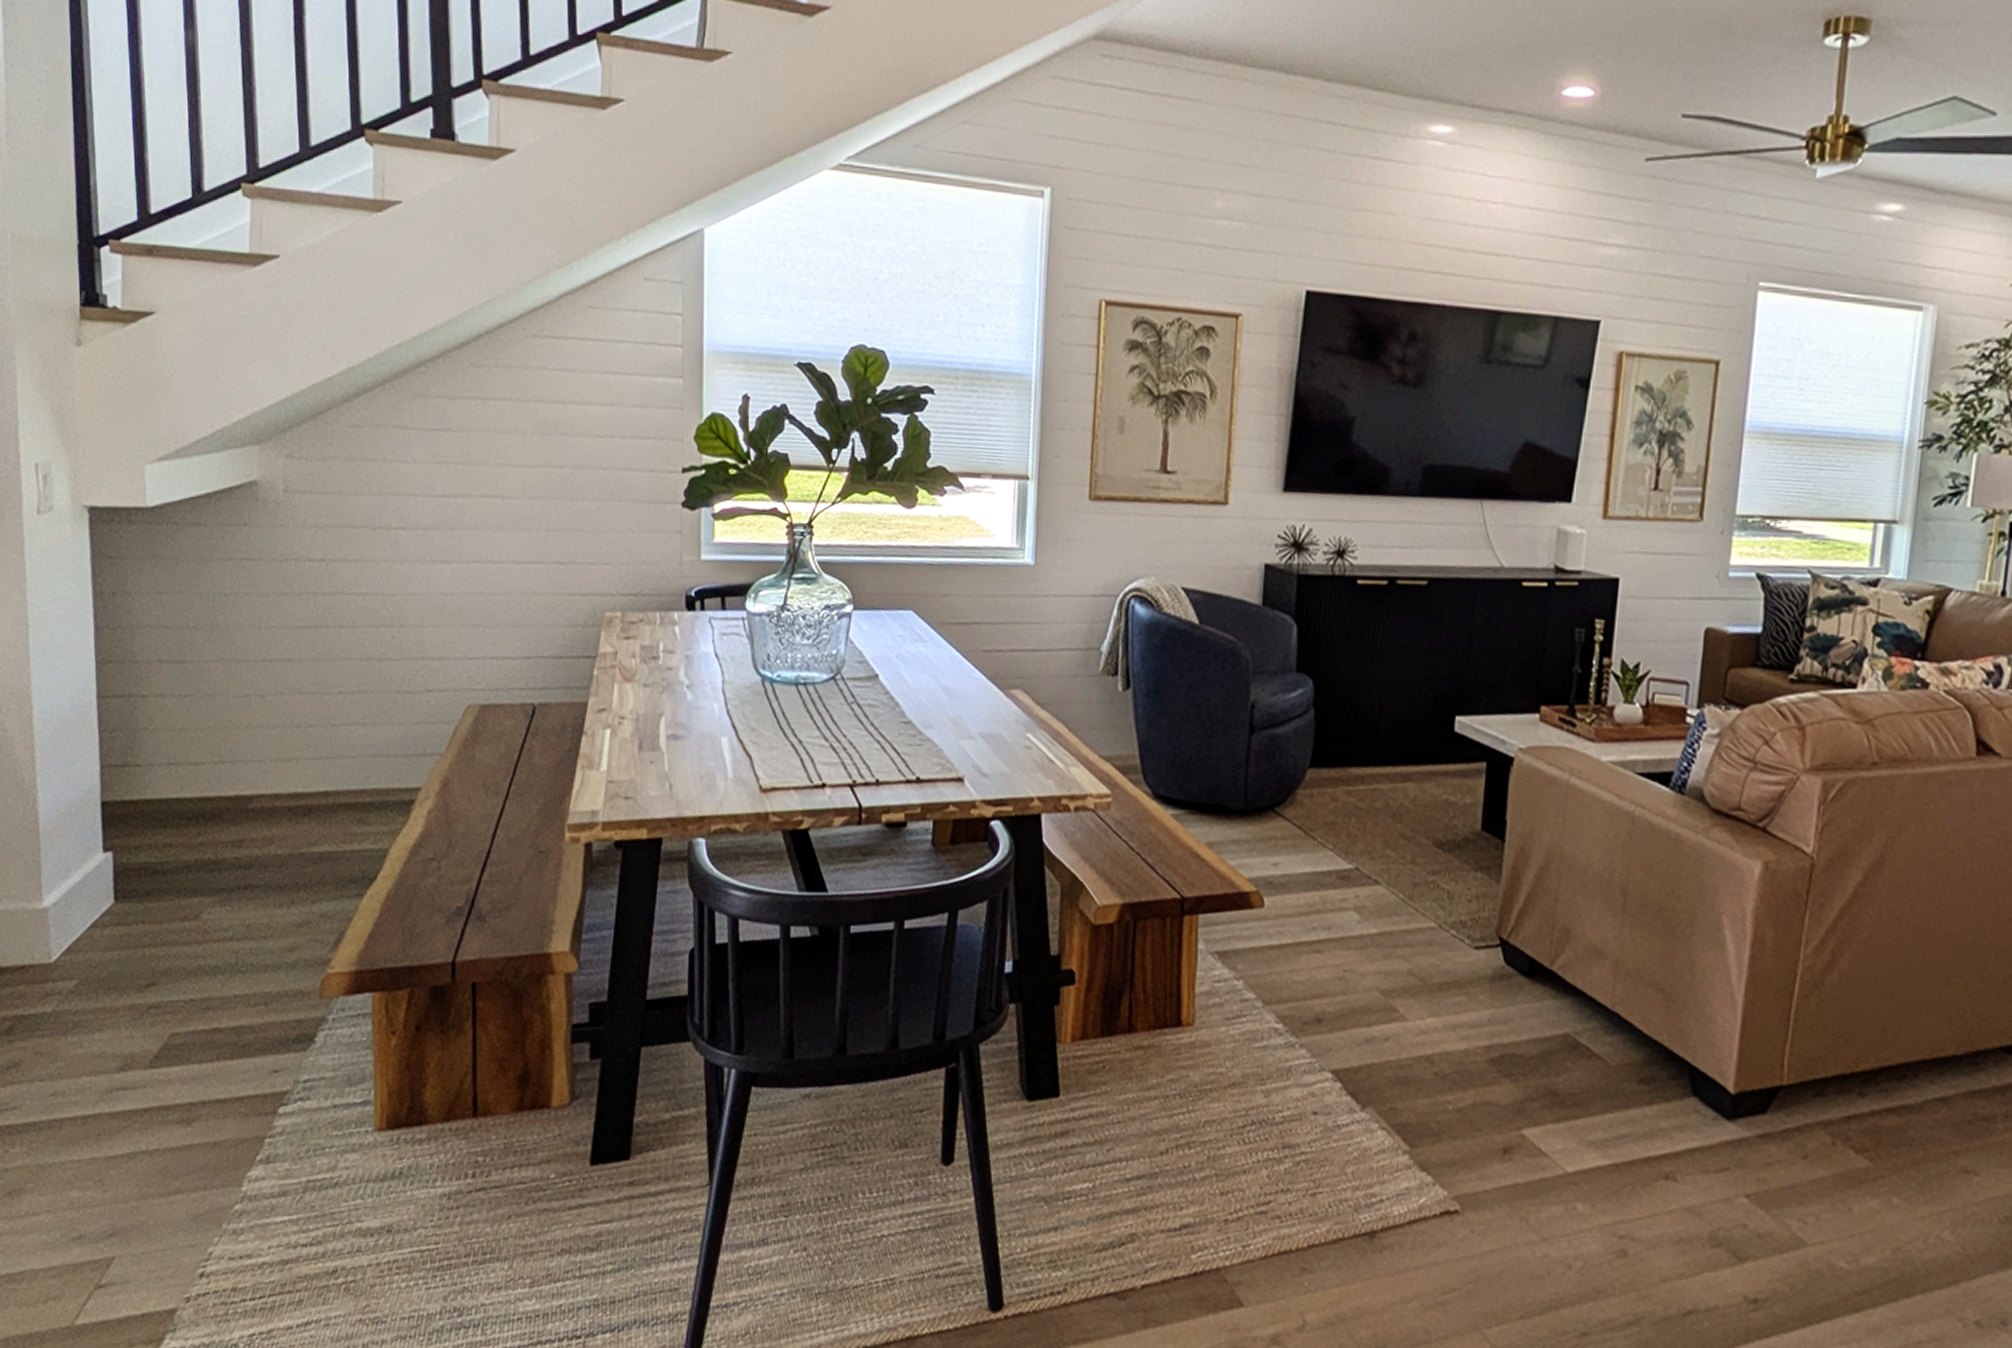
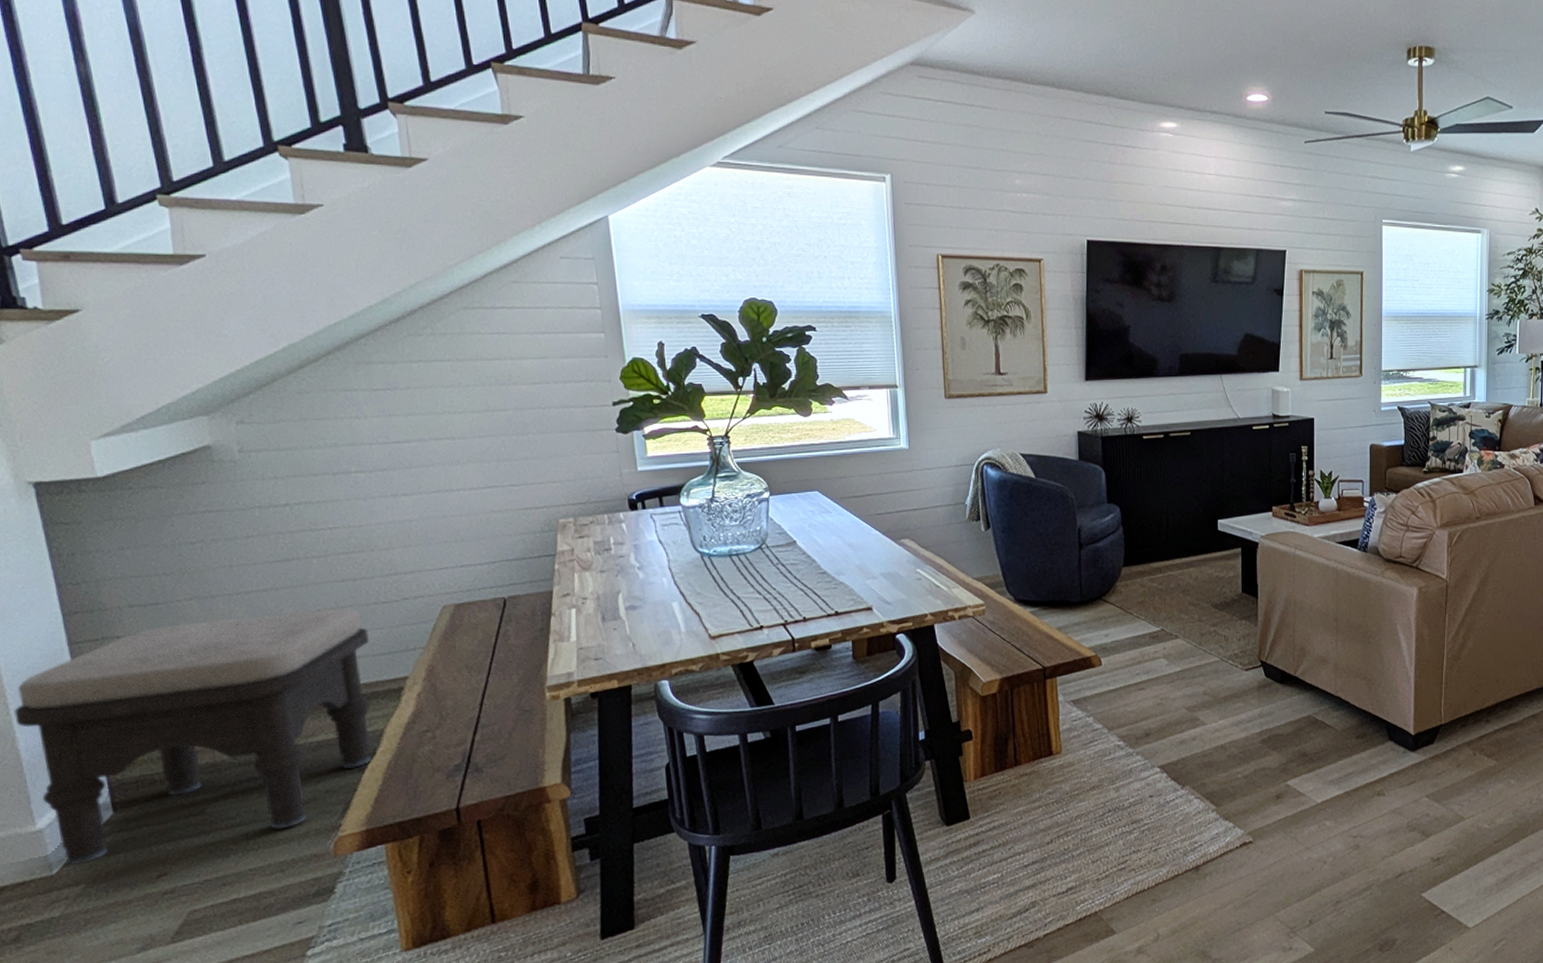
ottoman: none [39,688,387,956] -> present [14,608,373,866]

